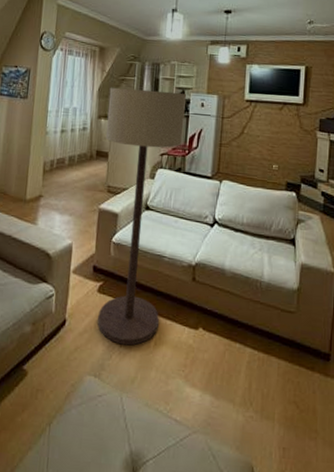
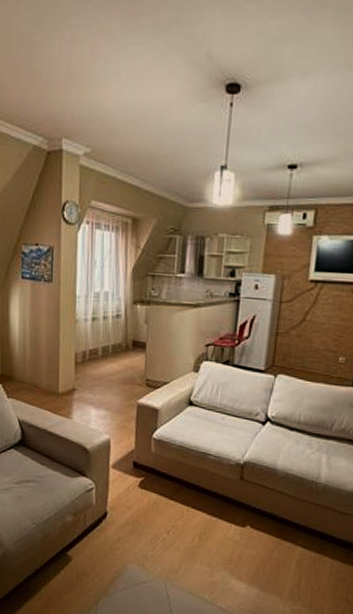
floor lamp: present [97,87,186,346] -> none [140,267,237,539]

